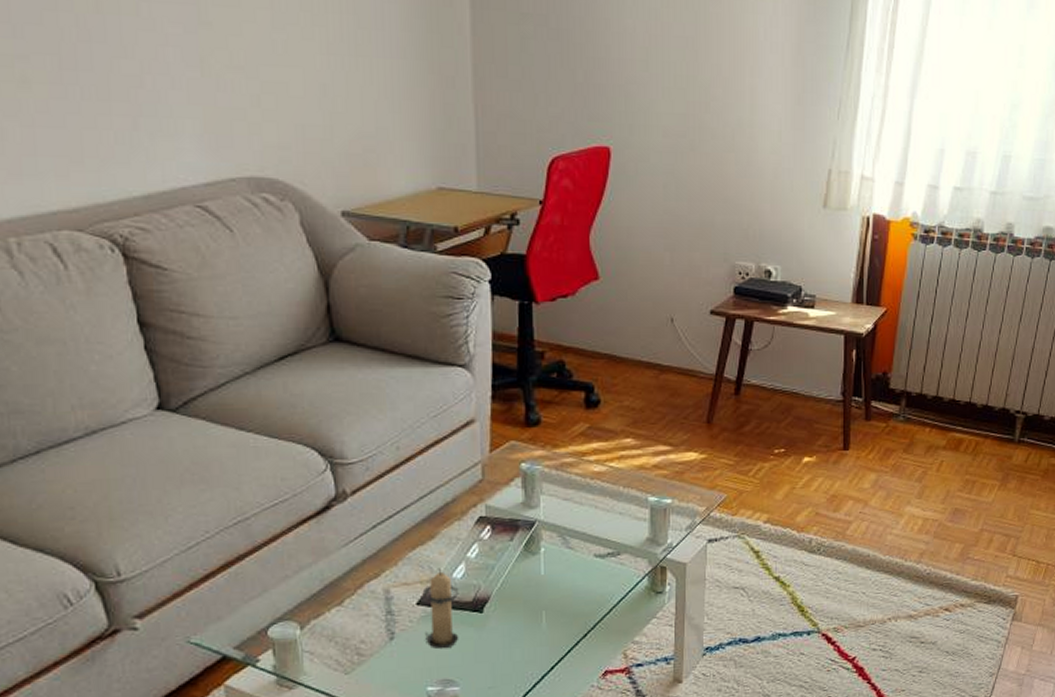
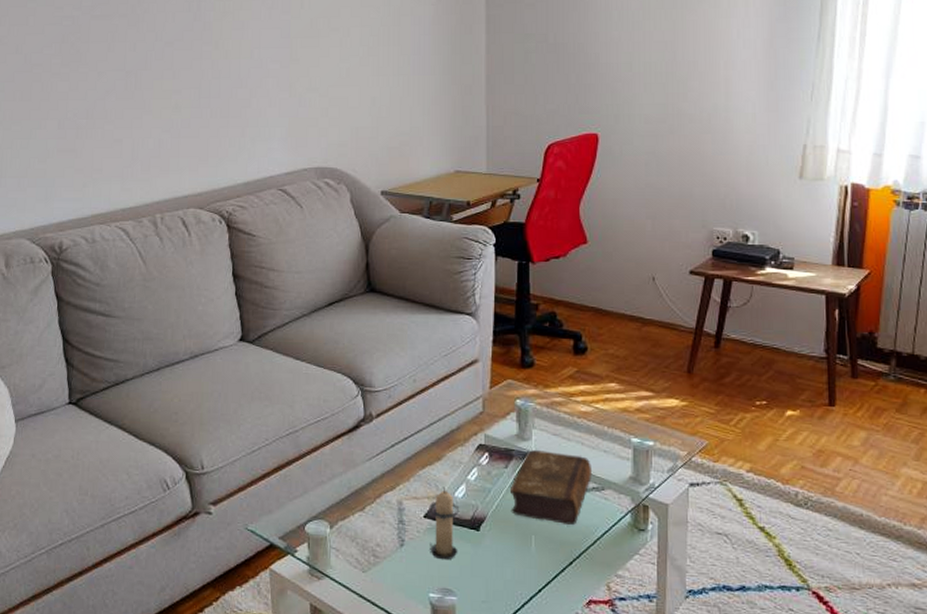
book: none [516,518,606,595] -> present [509,450,591,525]

